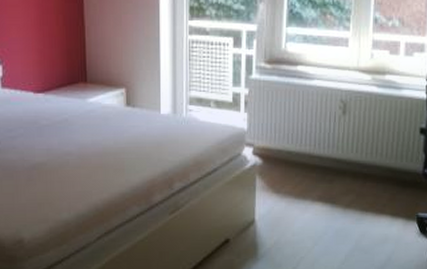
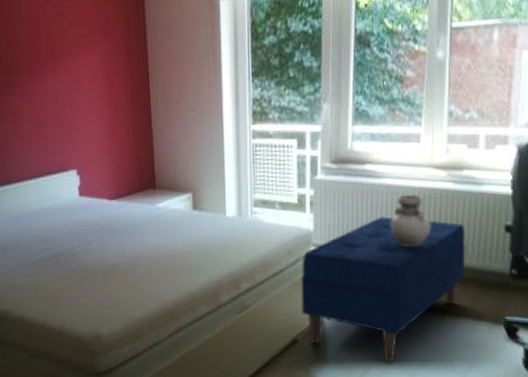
bench: none [234,117,386,260] -> present [301,216,466,363]
vase: none [319,97,356,148] -> present [390,195,431,248]

